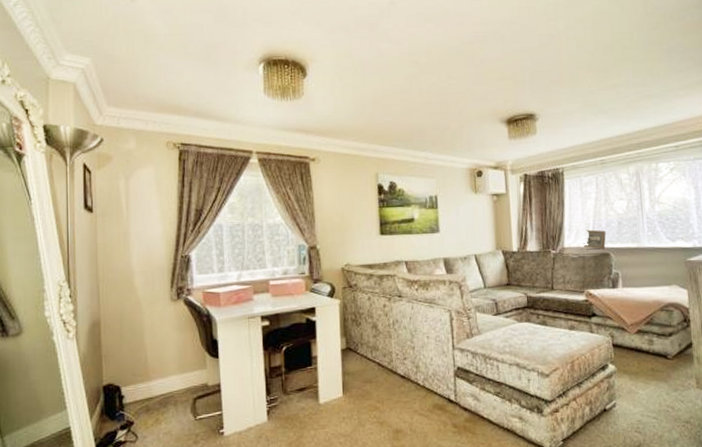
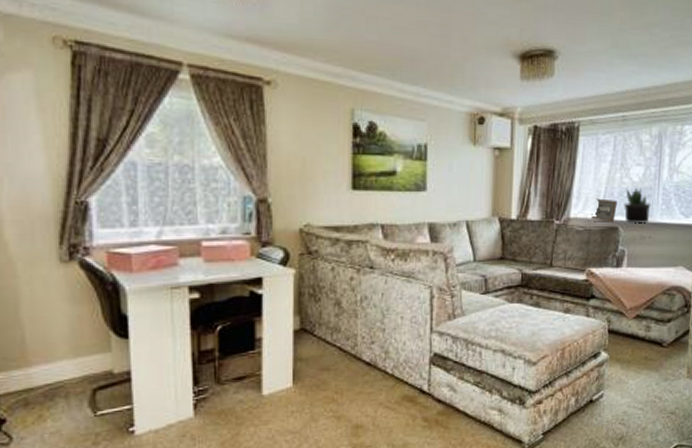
planter: none [612,218,637,250] -> present [624,187,651,224]

